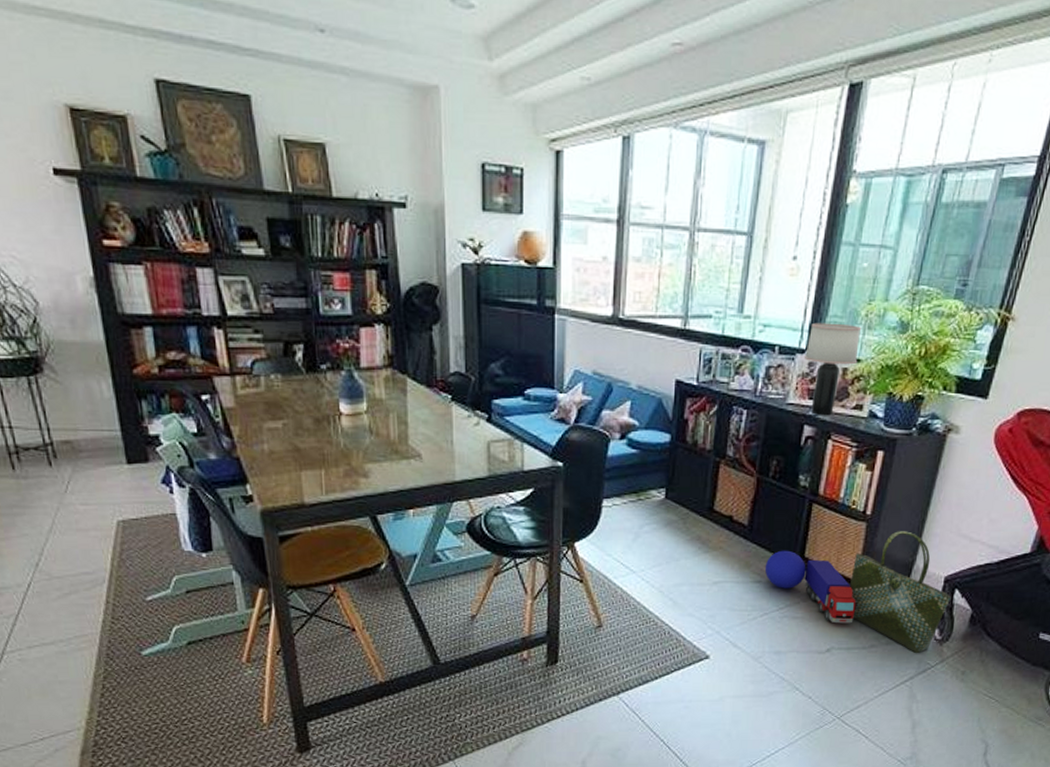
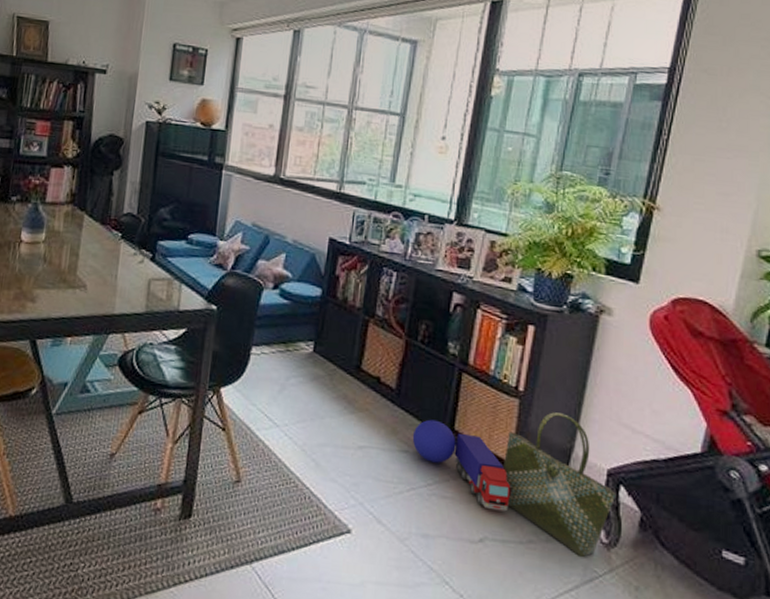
table lamp: present [805,322,862,416] -> none [453,196,508,286]

